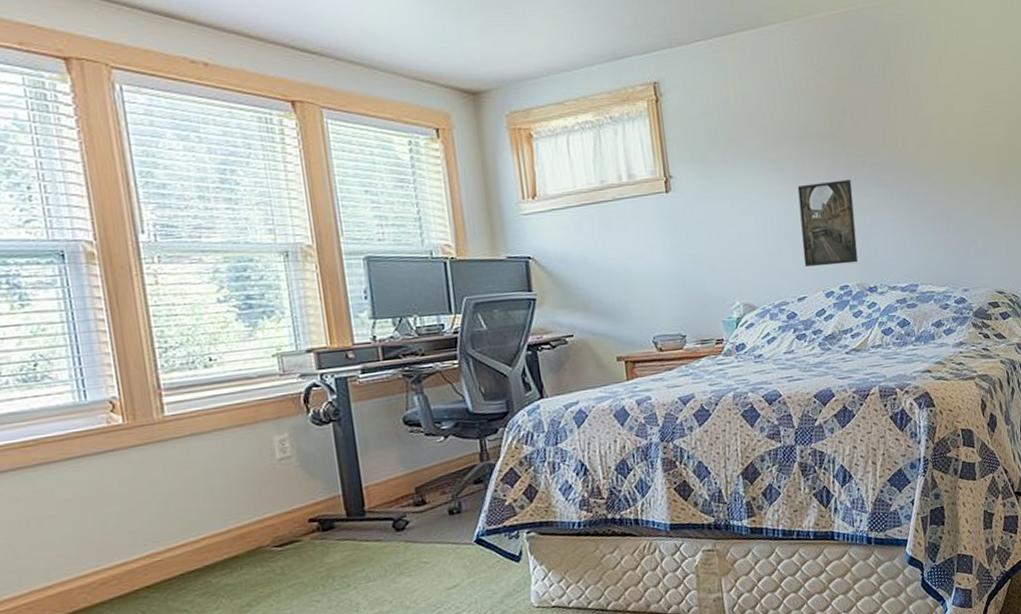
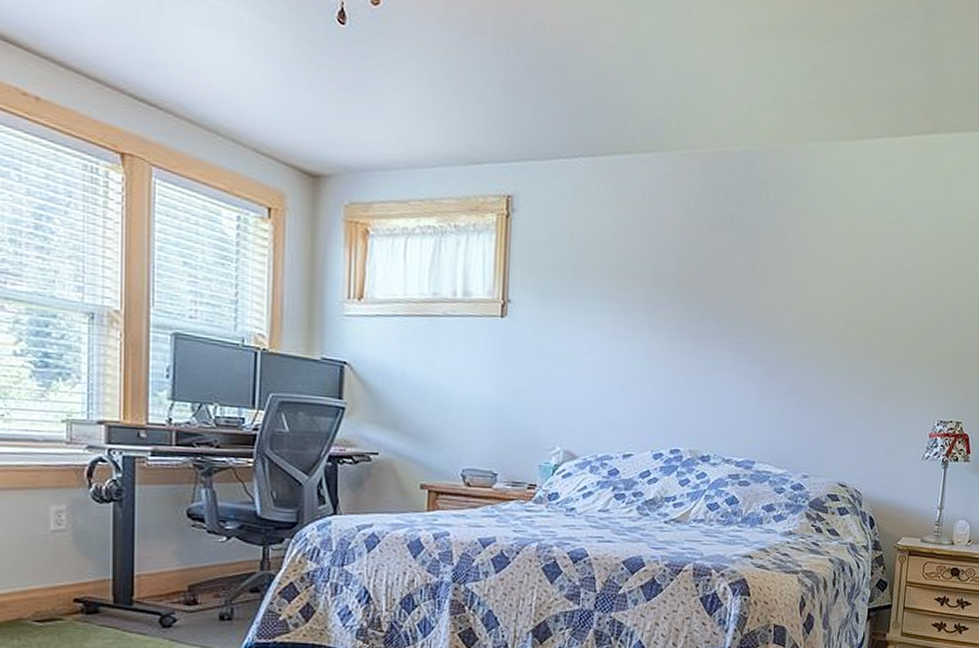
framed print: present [797,179,859,268] -> none [636,333,702,427]

